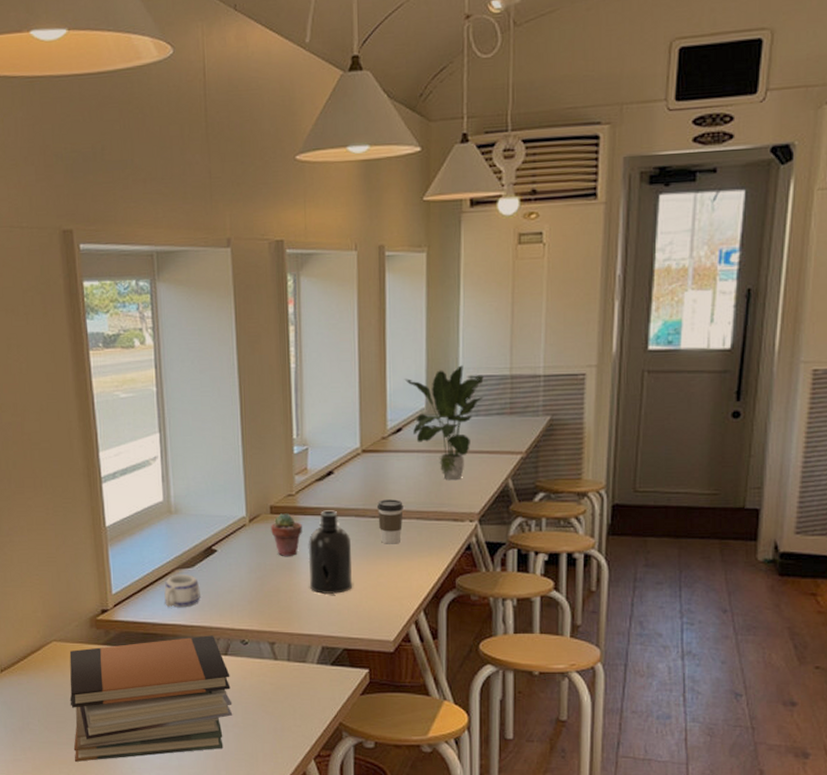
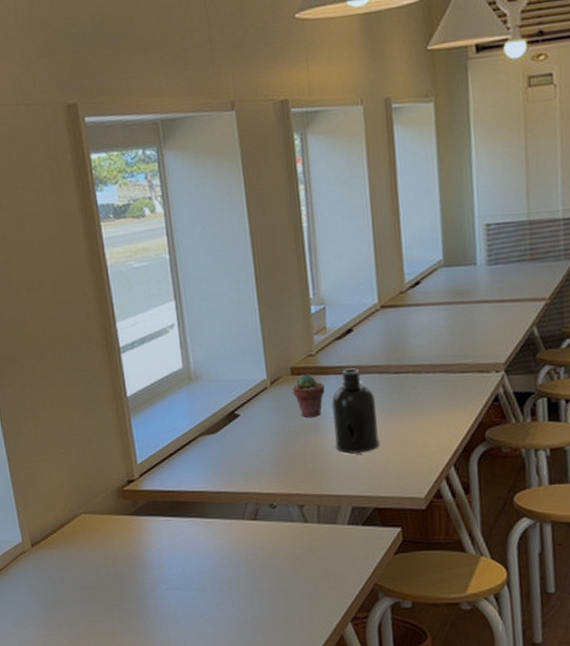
book stack: present [69,635,233,762] -> none [98,501,266,633]
mug: present [164,575,200,608] -> none [189,440,226,475]
coffee cup: present [376,499,403,544] -> none [399,354,427,400]
potted plant: present [404,365,484,481] -> none [419,214,503,332]

